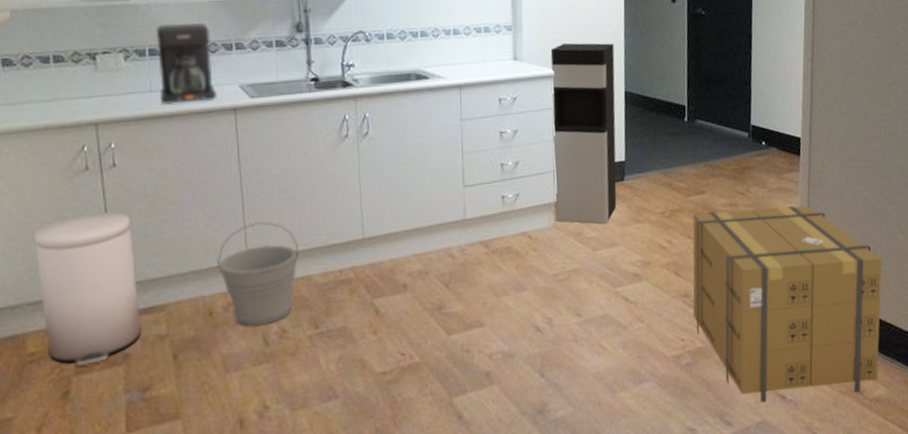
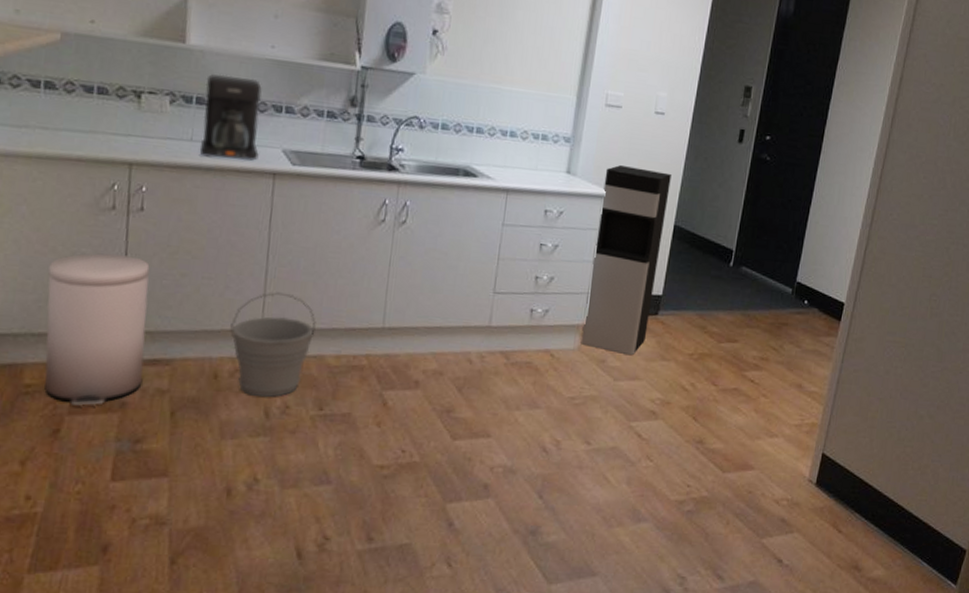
cardboard box: present [692,205,882,403] -> none [704,361,905,570]

